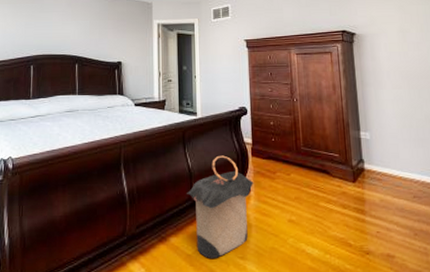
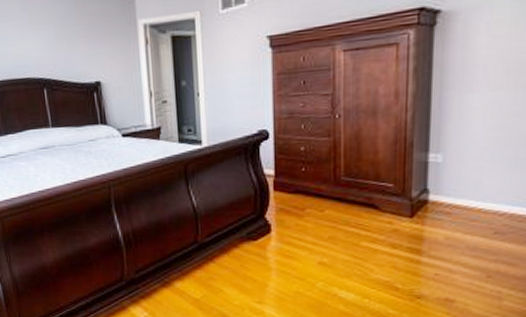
laundry hamper: present [187,155,254,258] -> none [192,191,276,303]

